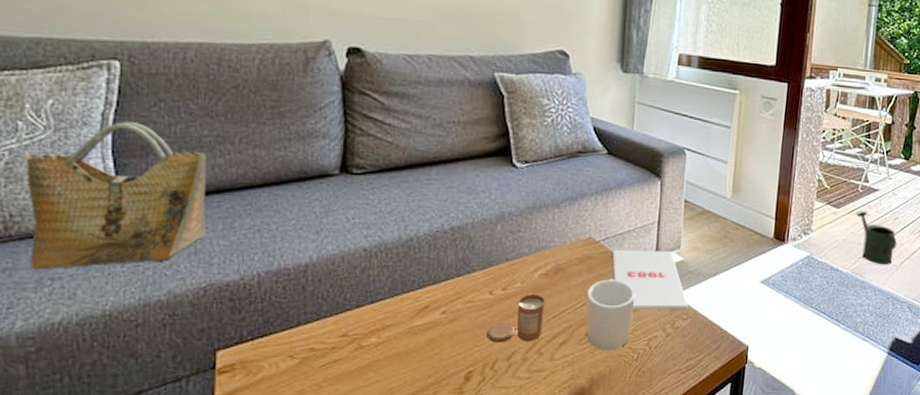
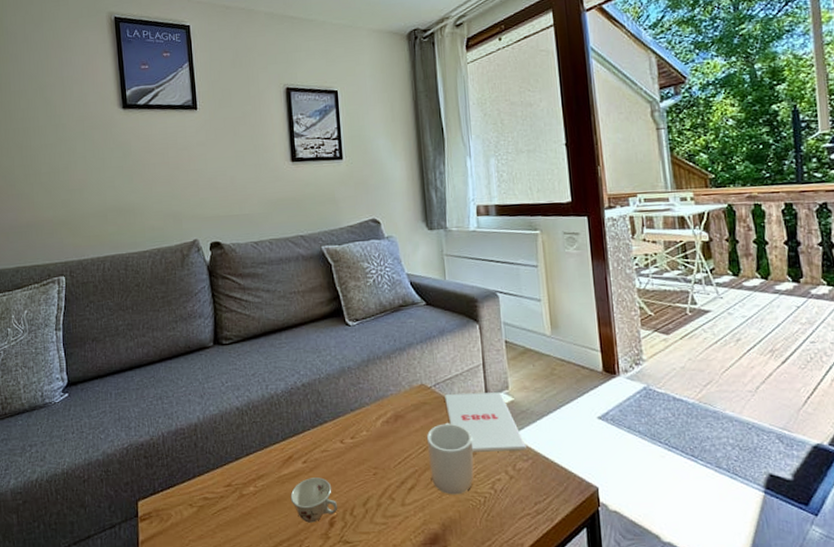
grocery bag: present [27,121,207,270] -> none [14,320,125,439]
teacup: none [421,330,478,377] -> present [290,477,338,523]
candle: present [486,294,545,343] -> none [343,441,392,489]
watering can: present [856,212,897,264] -> none [690,336,747,391]

